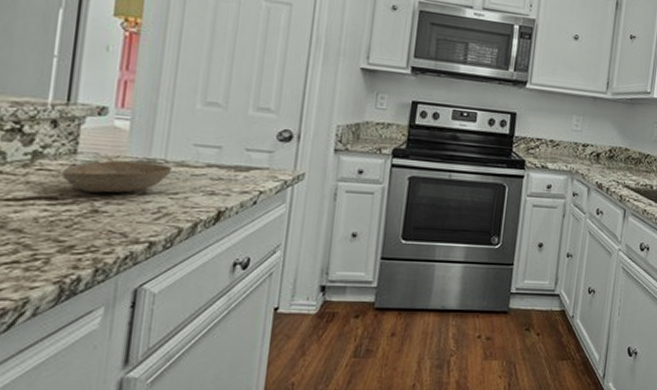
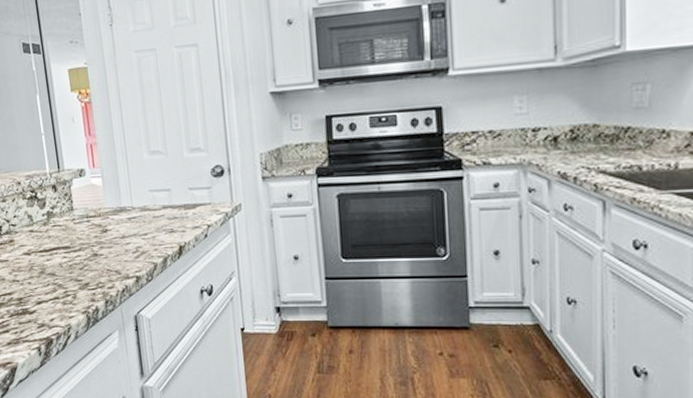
bowl: present [62,160,172,193] -> none [68,210,139,240]

